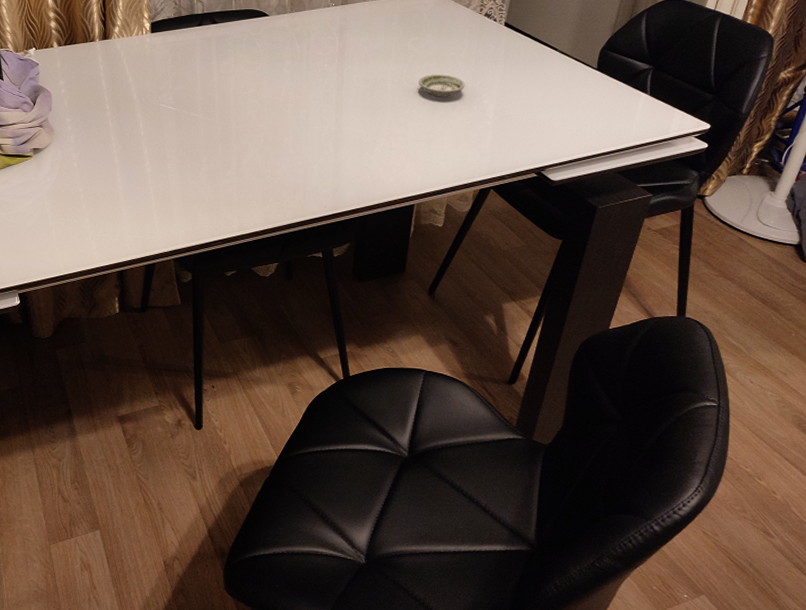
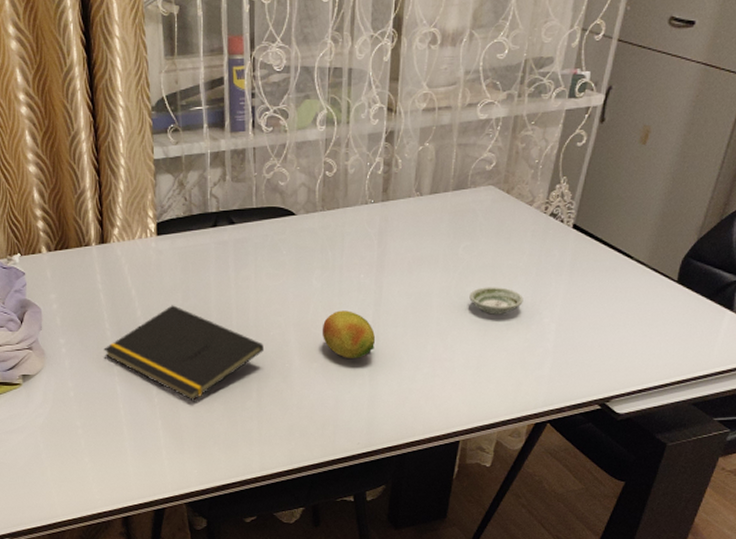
notepad: none [104,90,242,170] -> present [103,305,264,401]
fruit: none [292,94,338,134] -> present [322,310,375,358]

